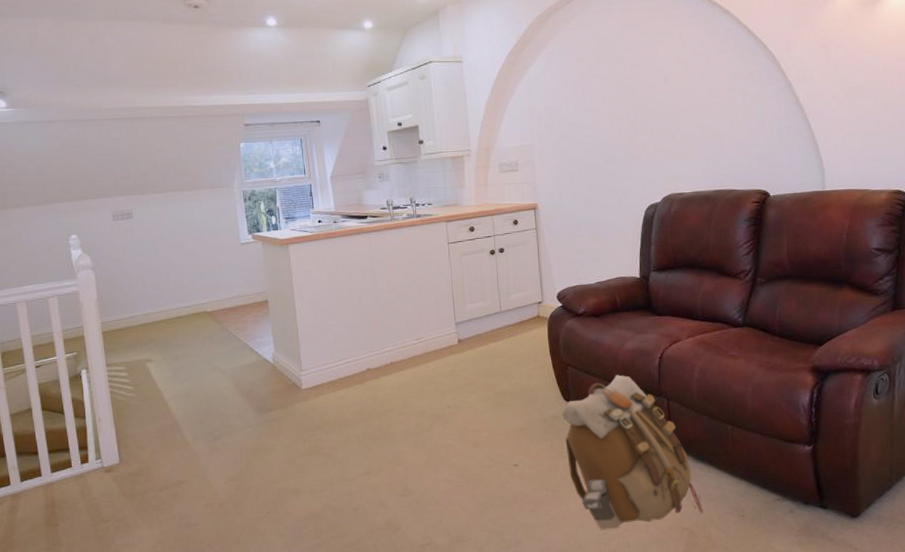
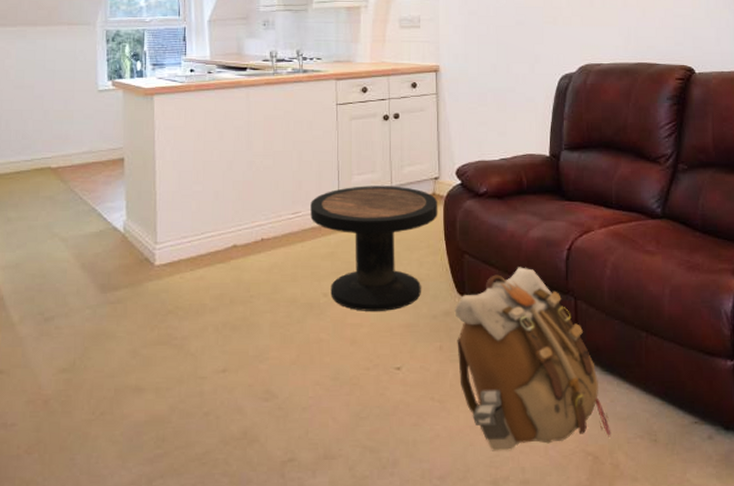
side table: none [431,311,543,419] -> present [310,186,438,311]

